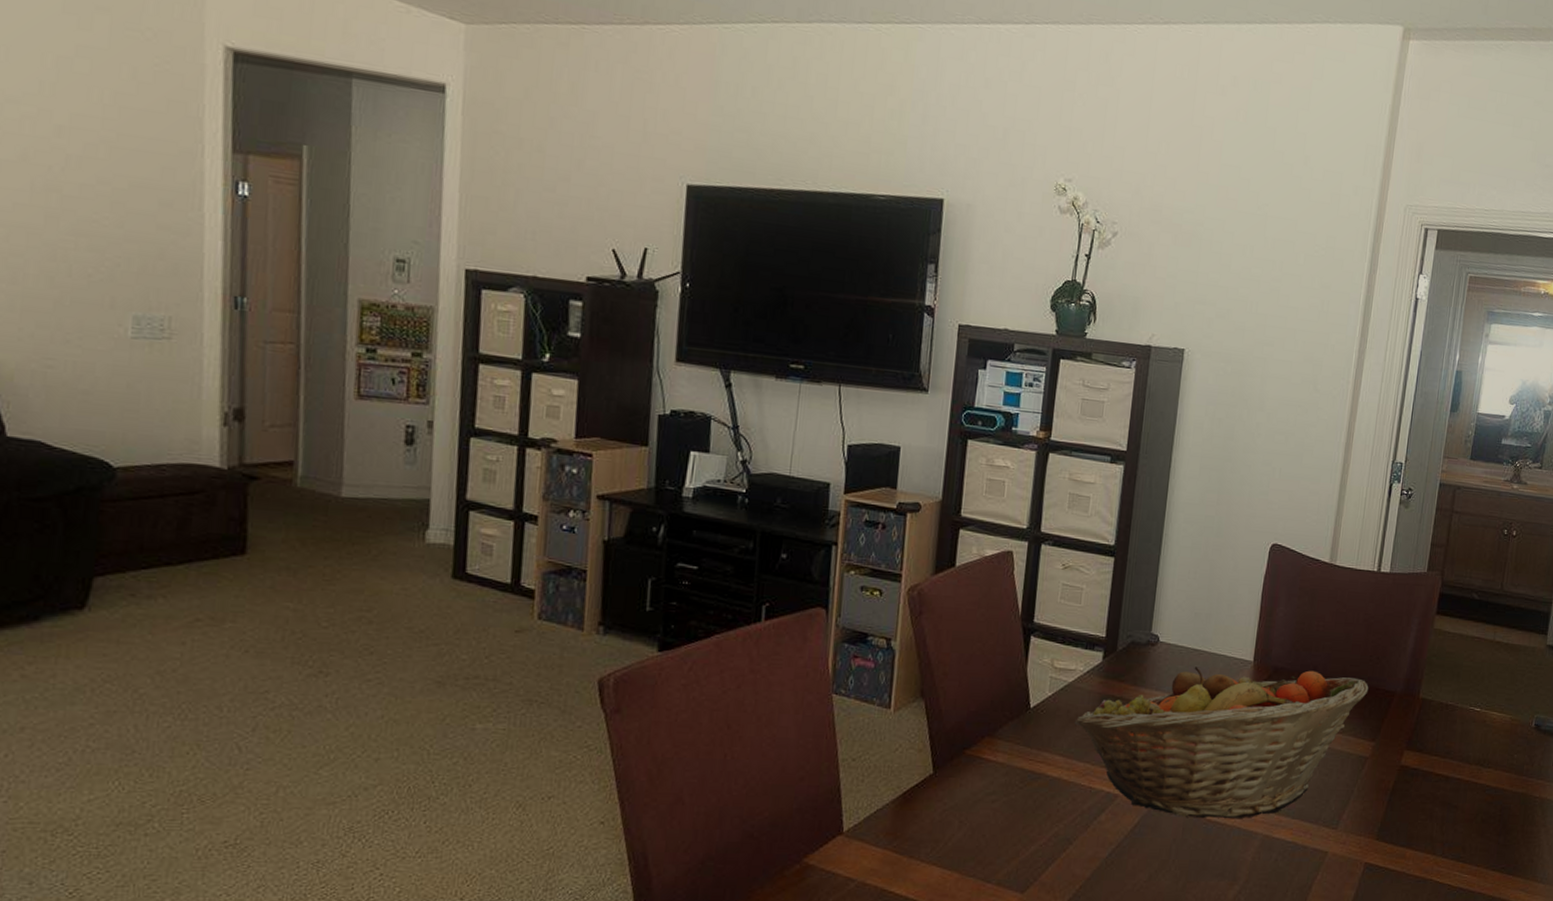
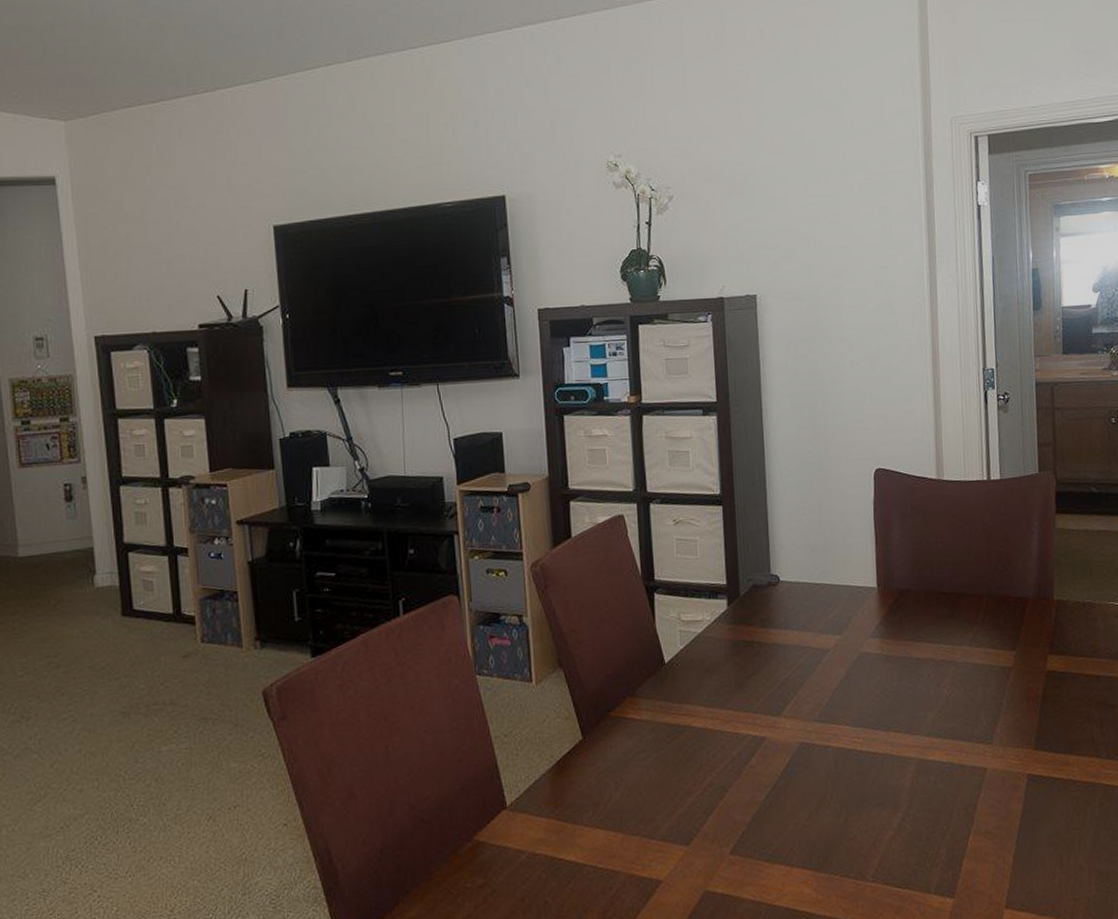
fruit basket: present [1074,666,1369,819] -> none [710,588,1000,751]

